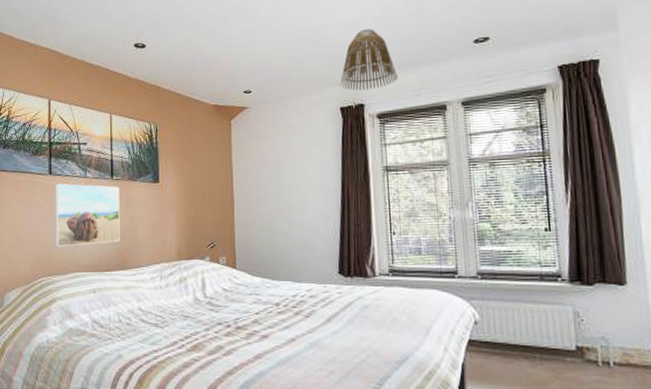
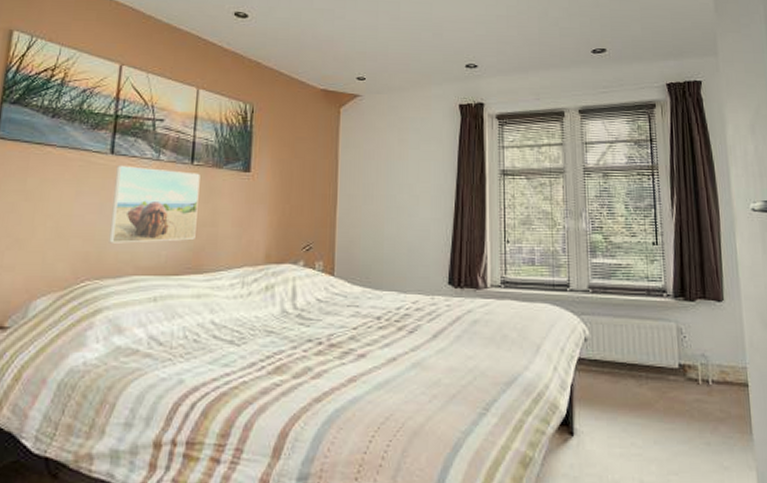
lamp shade: present [340,29,399,91] -> none [460,27,519,89]

